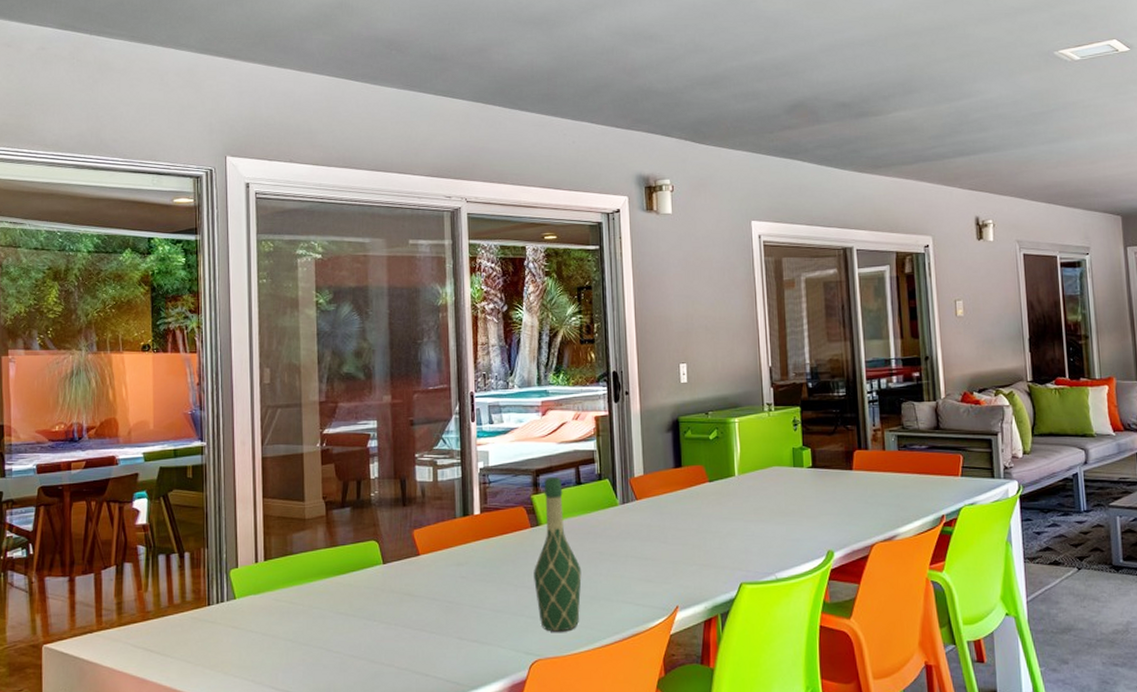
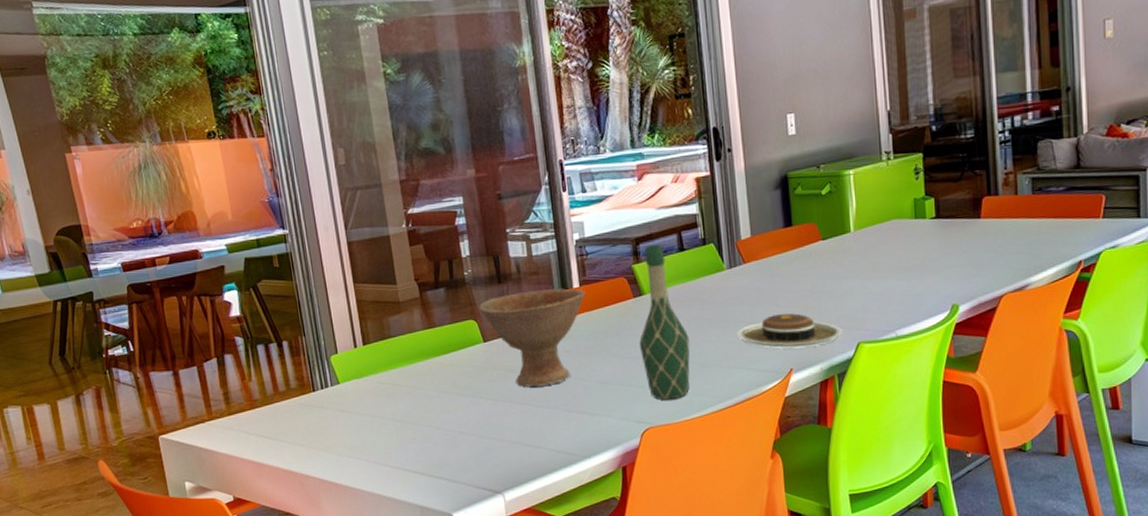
bowl: none [381,514,485,612] -> present [478,288,586,387]
plate: none [627,551,726,586] -> present [737,313,842,349]

